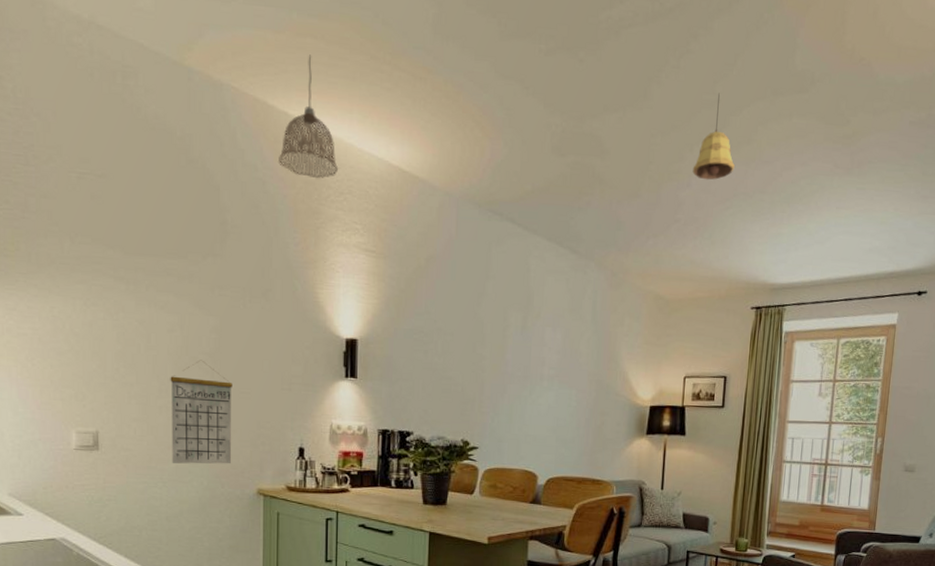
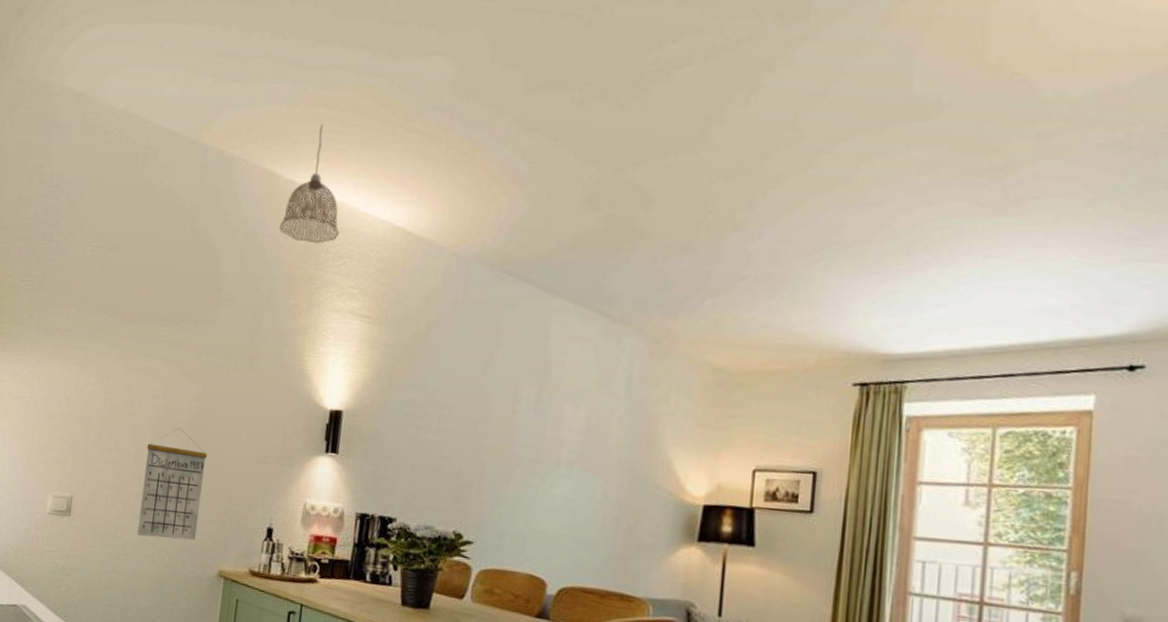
pendant light: present [692,93,735,180] -> none [766,128,826,229]

